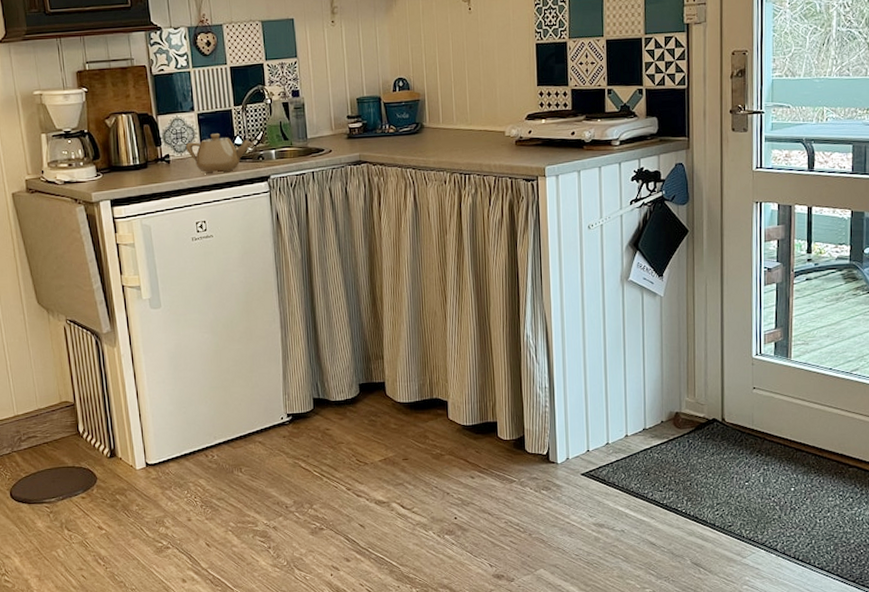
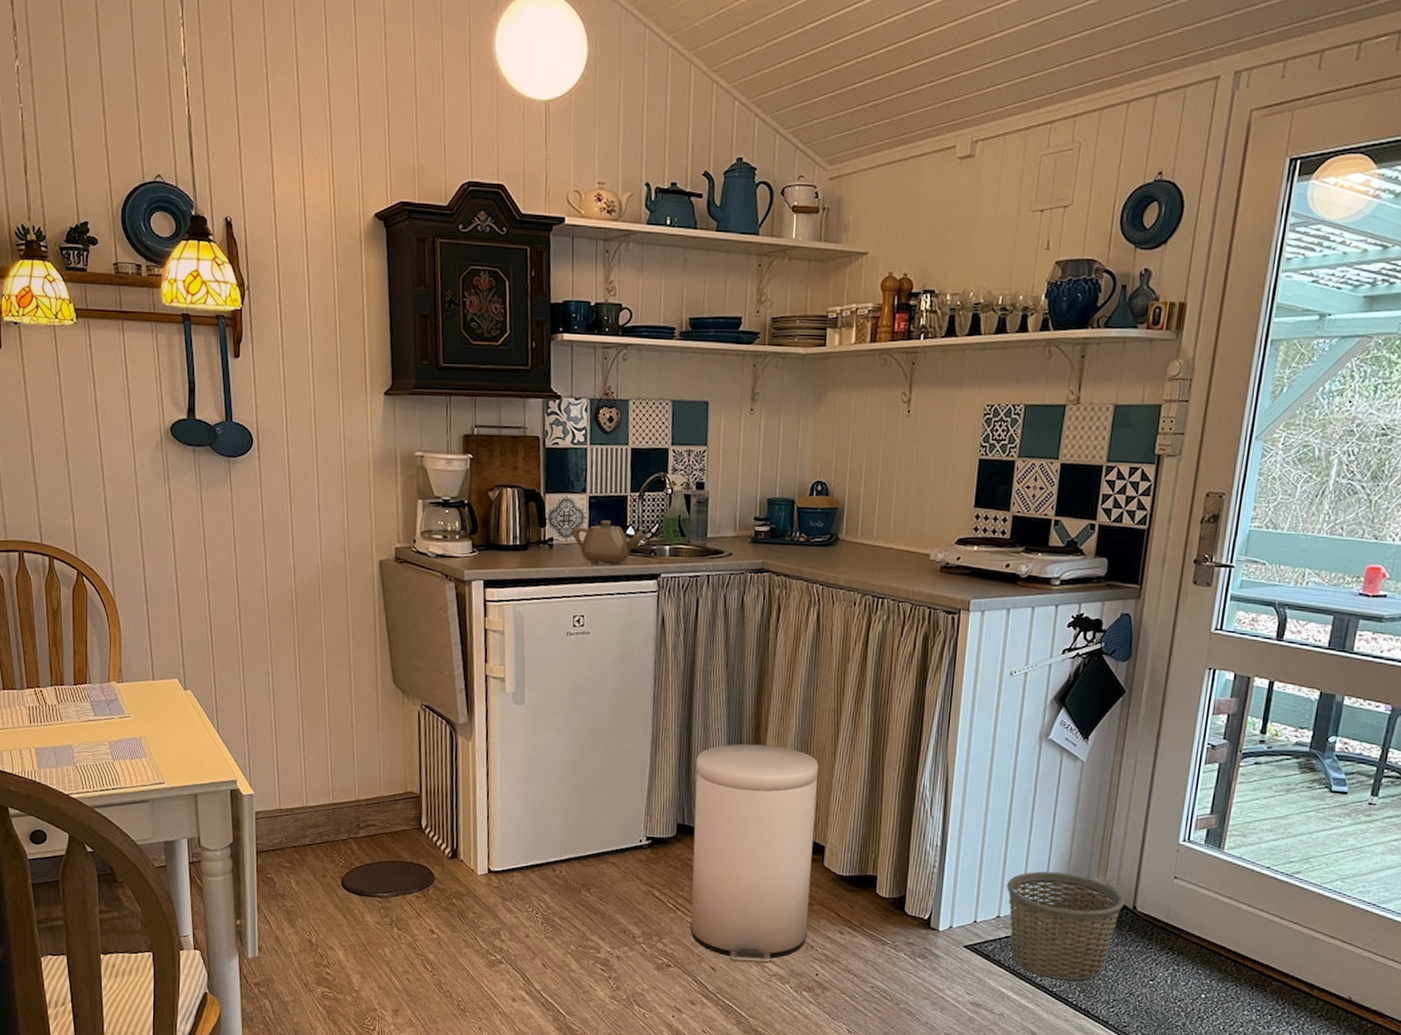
pedal bin: none [323,316,442,517] -> present [690,743,819,964]
basket: none [611,397,714,493] -> present [1006,871,1124,981]

